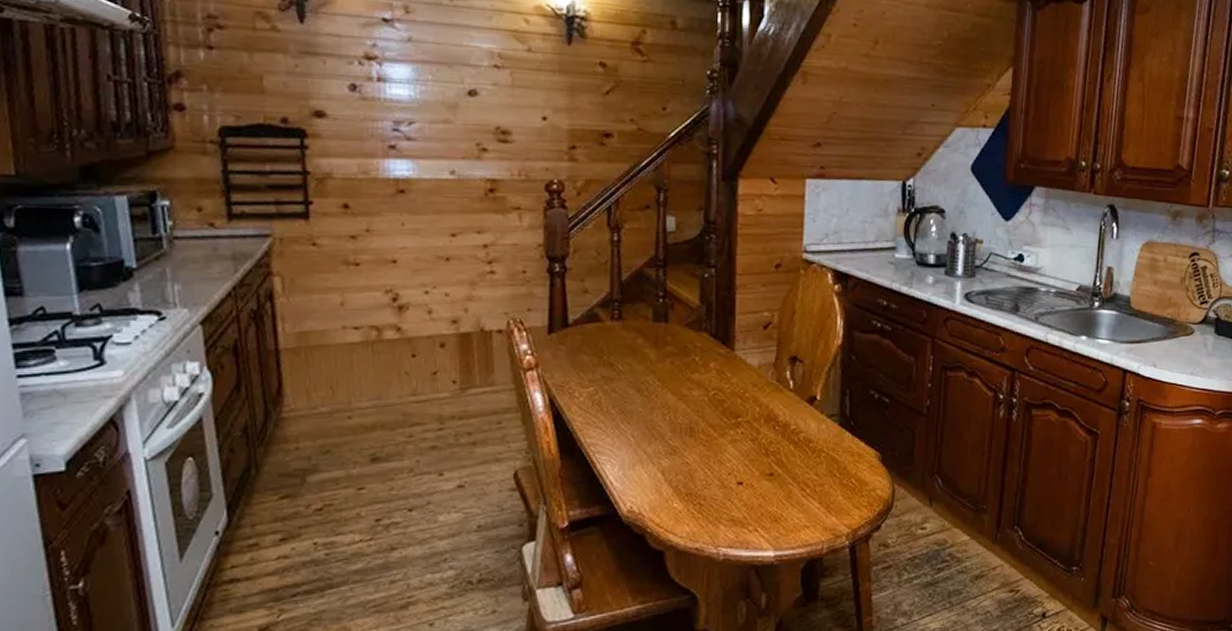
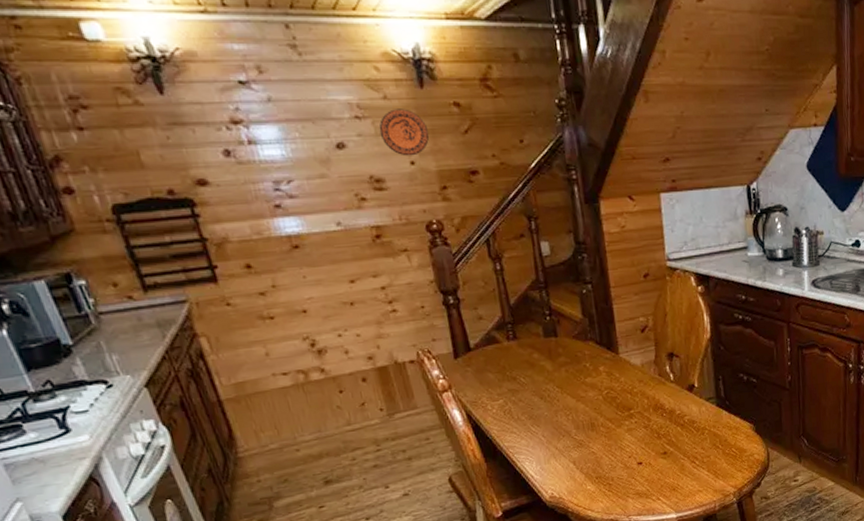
decorative plate: none [516,62,568,112] -> present [379,108,430,156]

